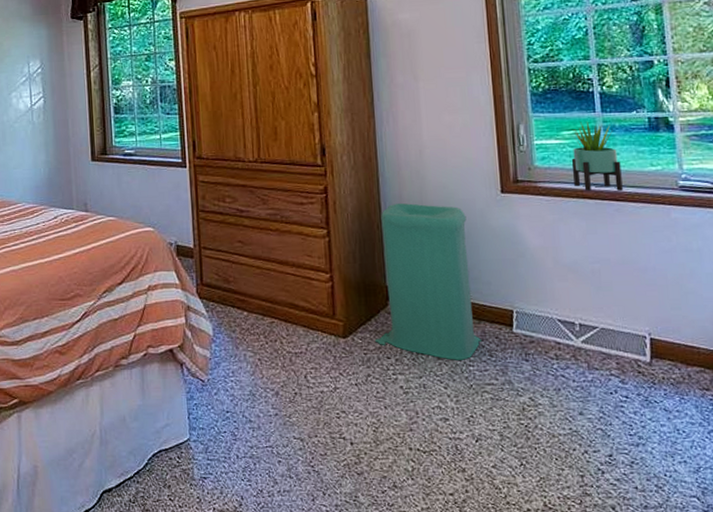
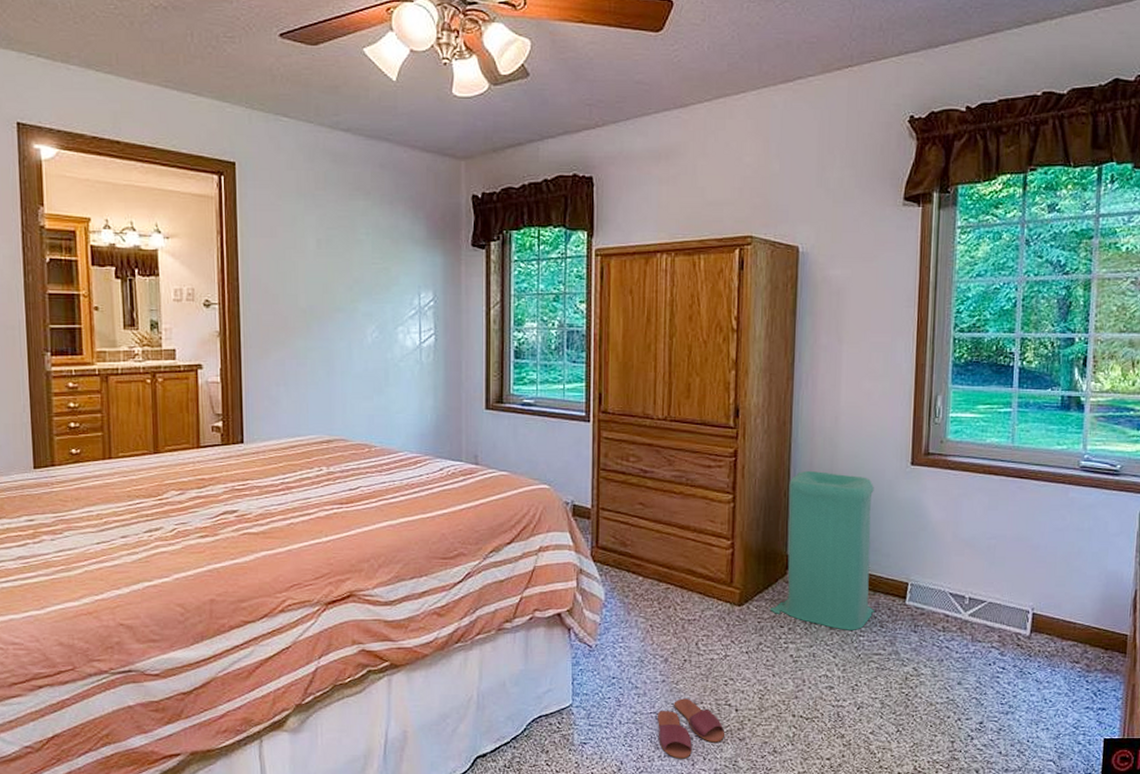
slippers: none [274,432,342,494] -> present [658,698,724,759]
potted plant: present [571,121,623,192] -> none [982,396,1030,469]

